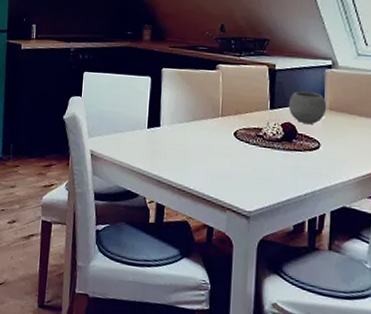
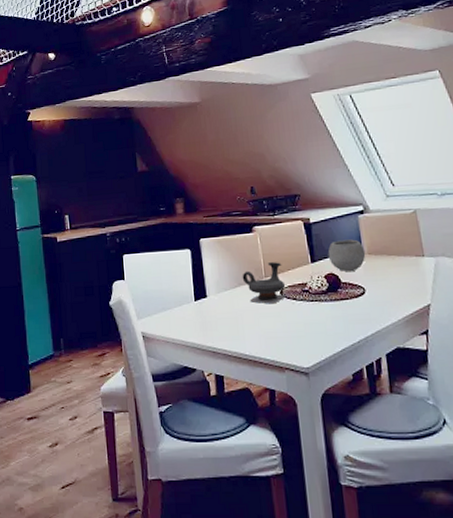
teapot: none [198,102,241,144] -> present [242,262,286,304]

